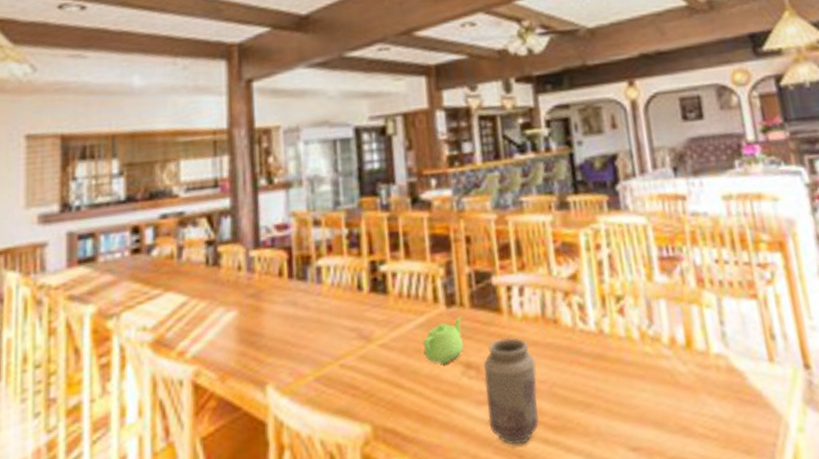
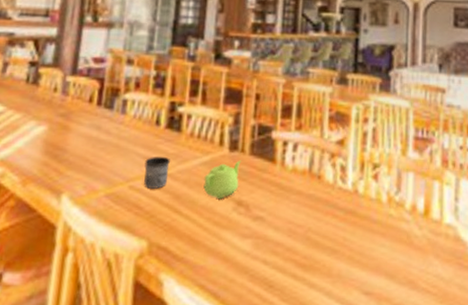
mug: none [353,324,383,365] -> present [144,156,171,189]
vase: present [484,336,539,446] -> none [248,184,297,276]

